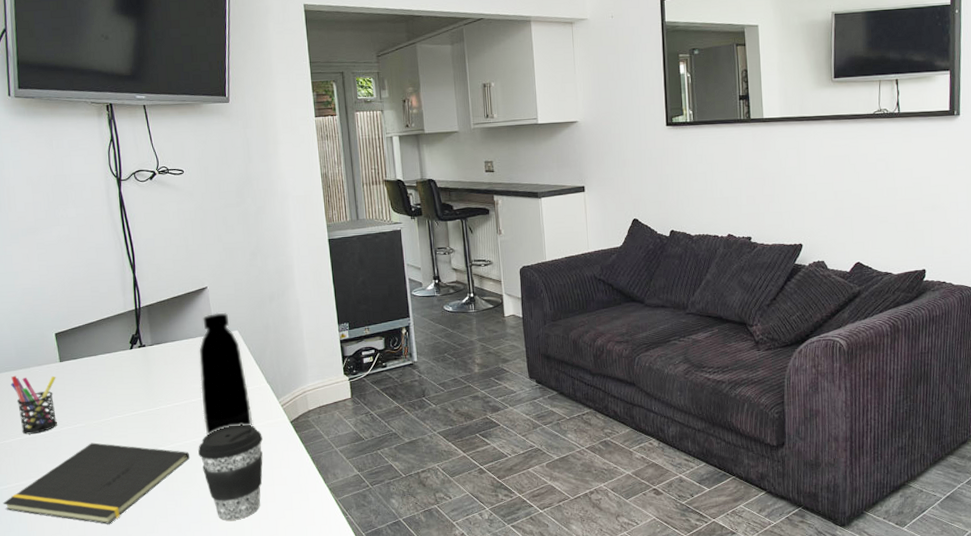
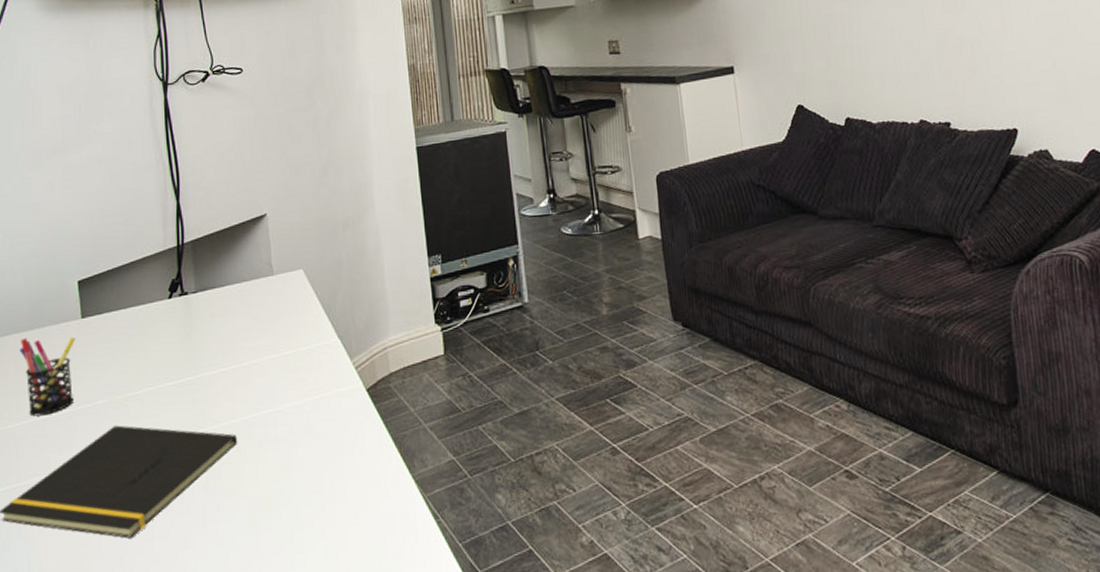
coffee cup: present [197,424,263,521] -> none [247,394,331,530]
bottle: present [199,312,253,436] -> none [254,247,319,412]

